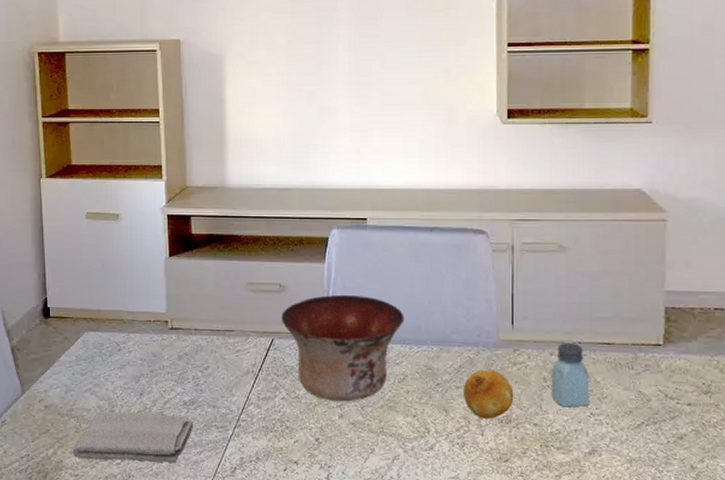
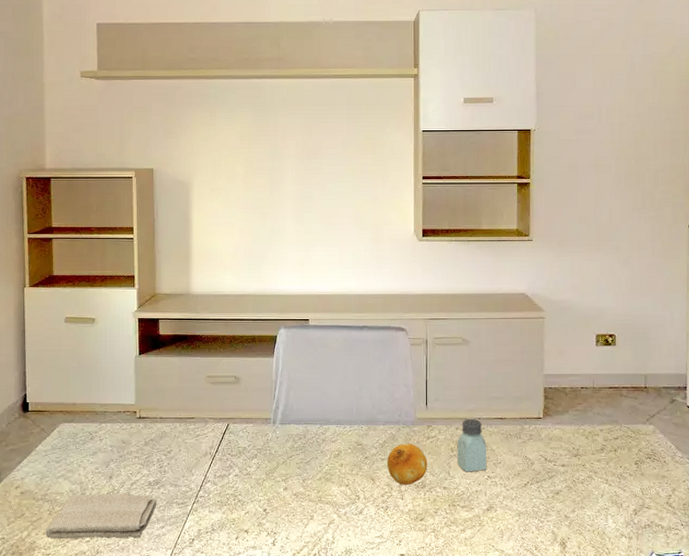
bowl: present [282,294,405,402] -> none [236,384,339,476]

